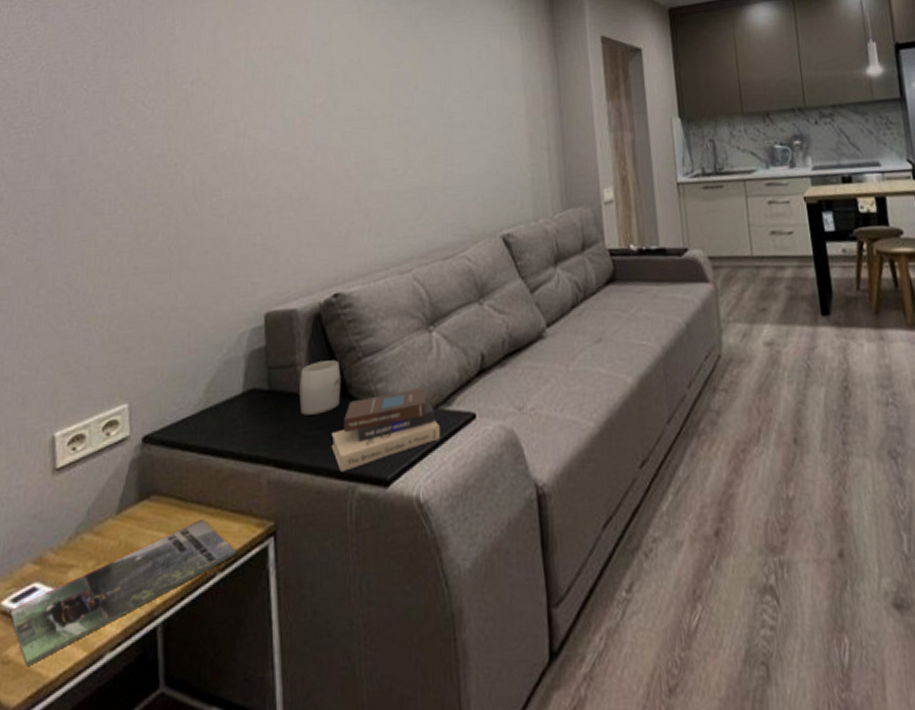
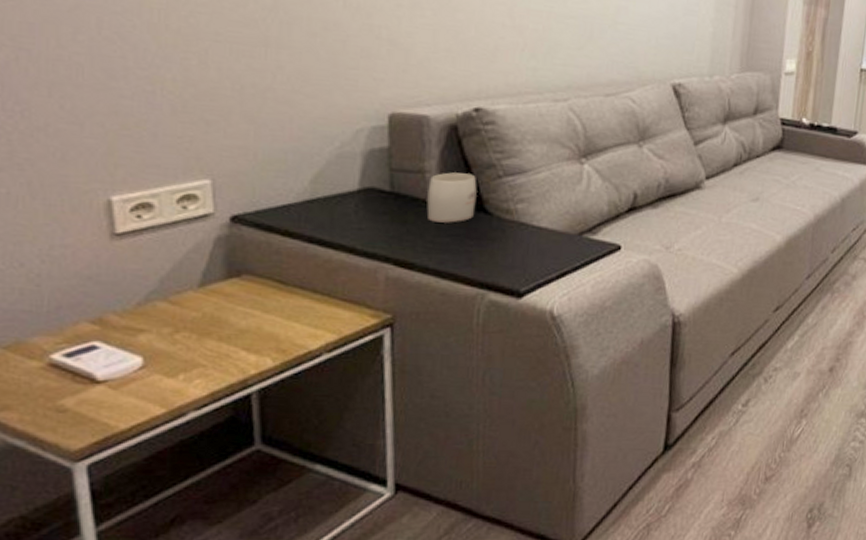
magazine: present [9,520,236,666] -> none [62,304,347,416]
books: present [331,387,441,472] -> none [461,214,583,279]

